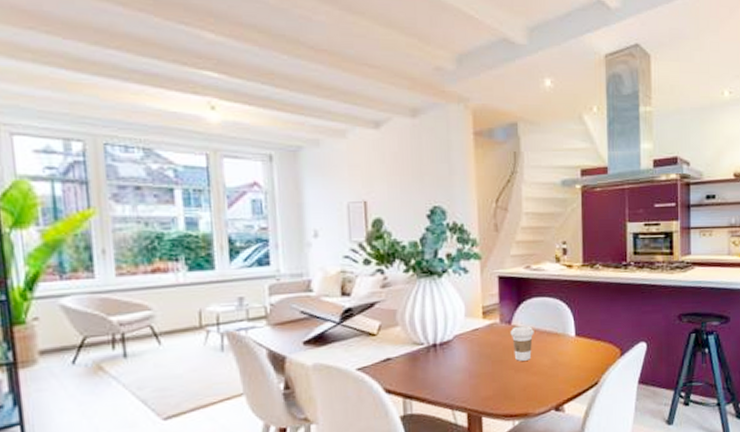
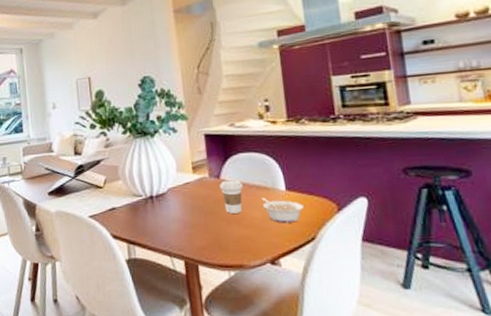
legume: none [551,343,590,369] -> present [261,197,304,223]

